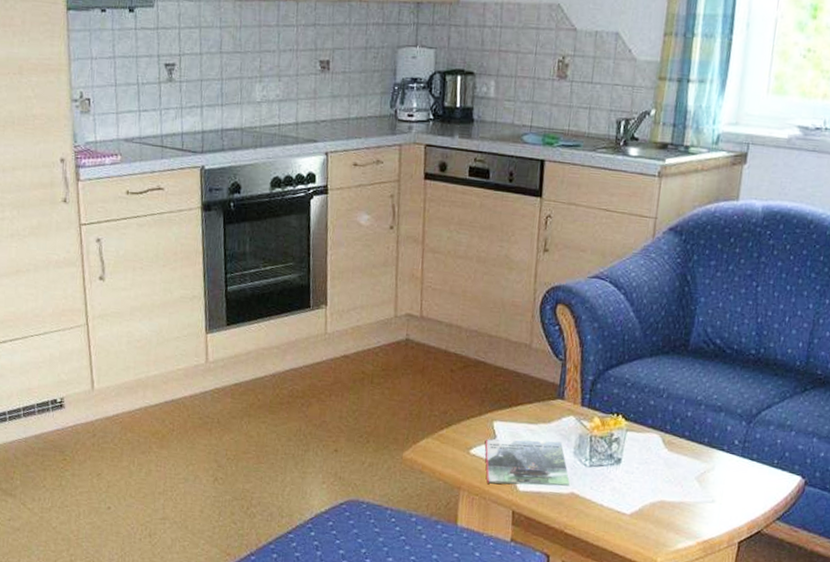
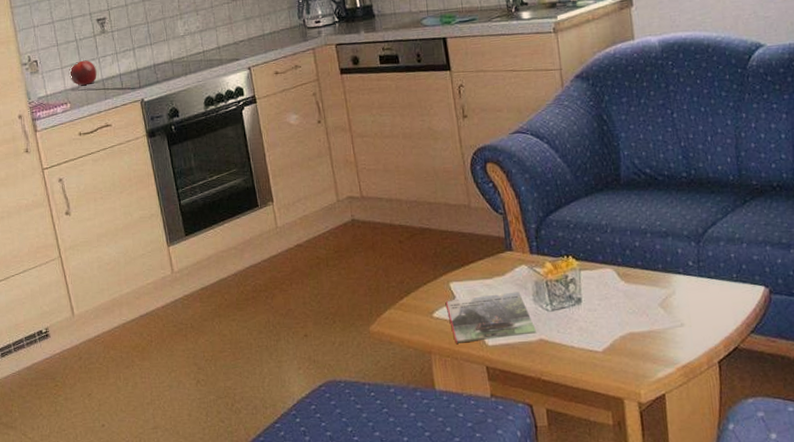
fruit: none [125,108,156,138] -> present [69,60,97,86]

